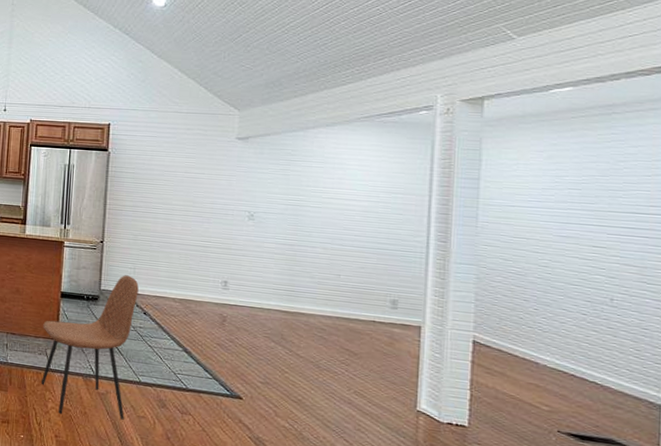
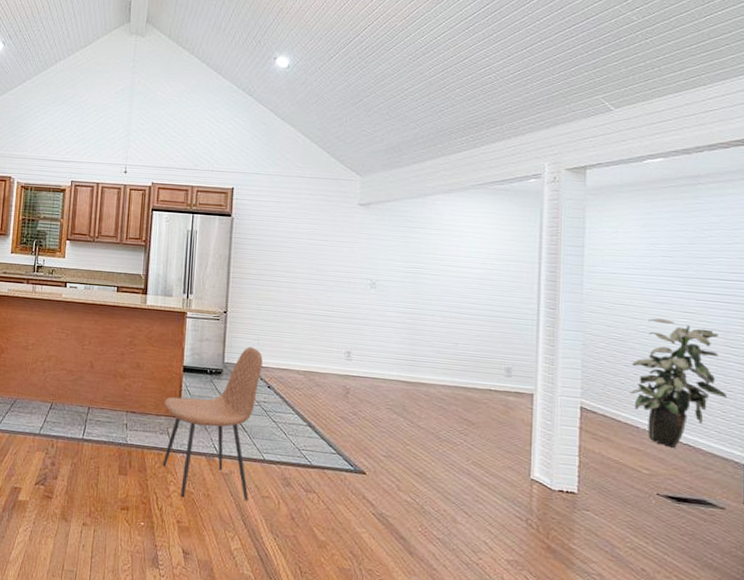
indoor plant: none [529,252,643,385] -> present [630,318,728,448]

